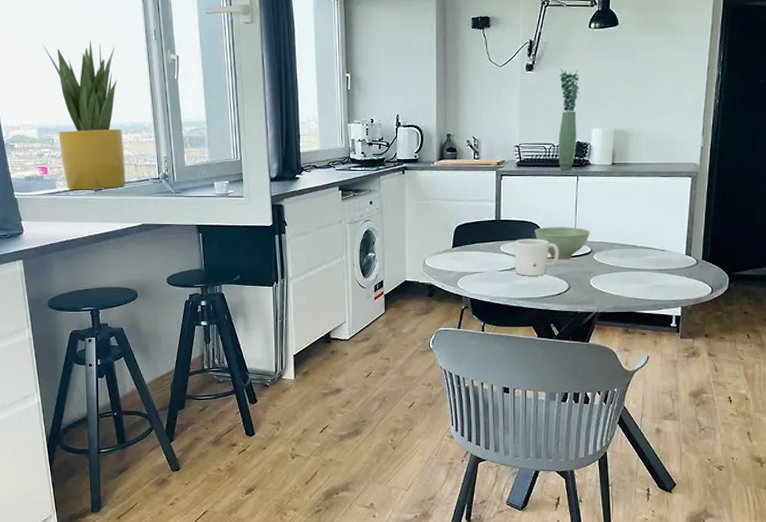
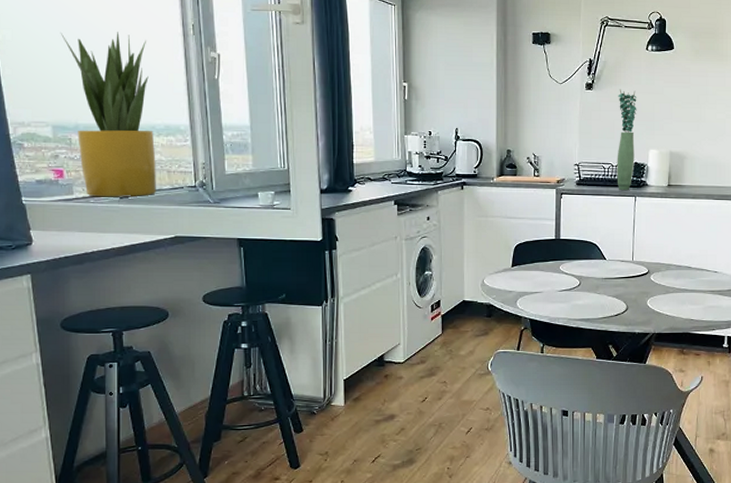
mug: present [514,238,559,276] -> none [574,258,618,296]
bowl: present [534,227,591,259] -> none [593,247,648,279]

